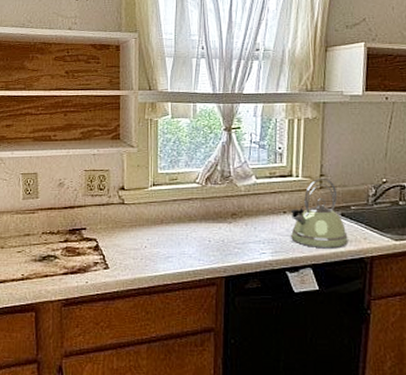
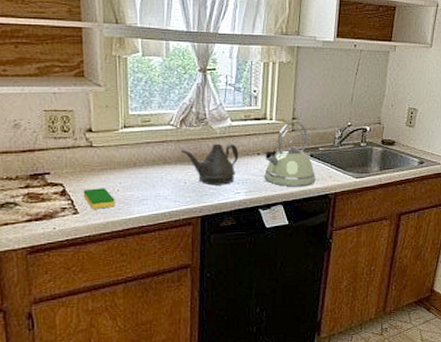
dish sponge: none [114,244,142,265] -> present [83,188,115,209]
teapot: none [206,201,264,244] -> present [181,143,239,185]

